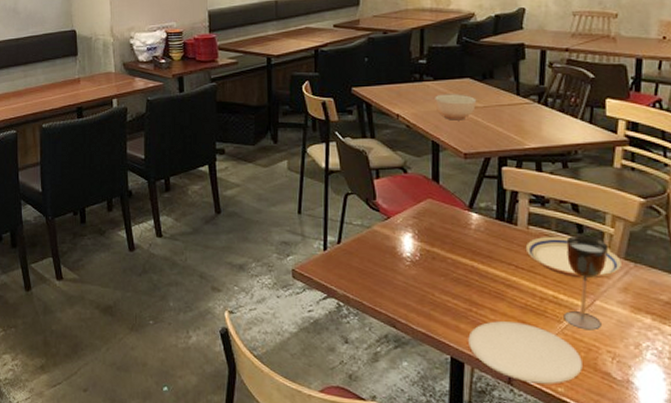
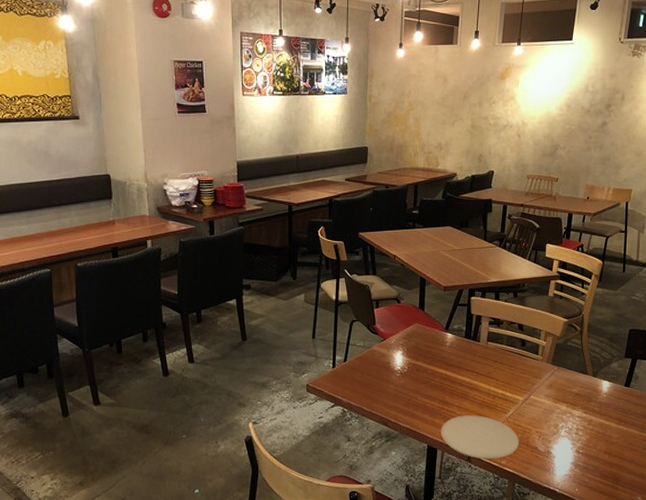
bowl: present [435,94,477,120] -> none [424,239,455,260]
plate: present [525,236,622,279] -> none [484,349,549,380]
wine glass: present [563,235,609,331] -> none [508,347,542,418]

